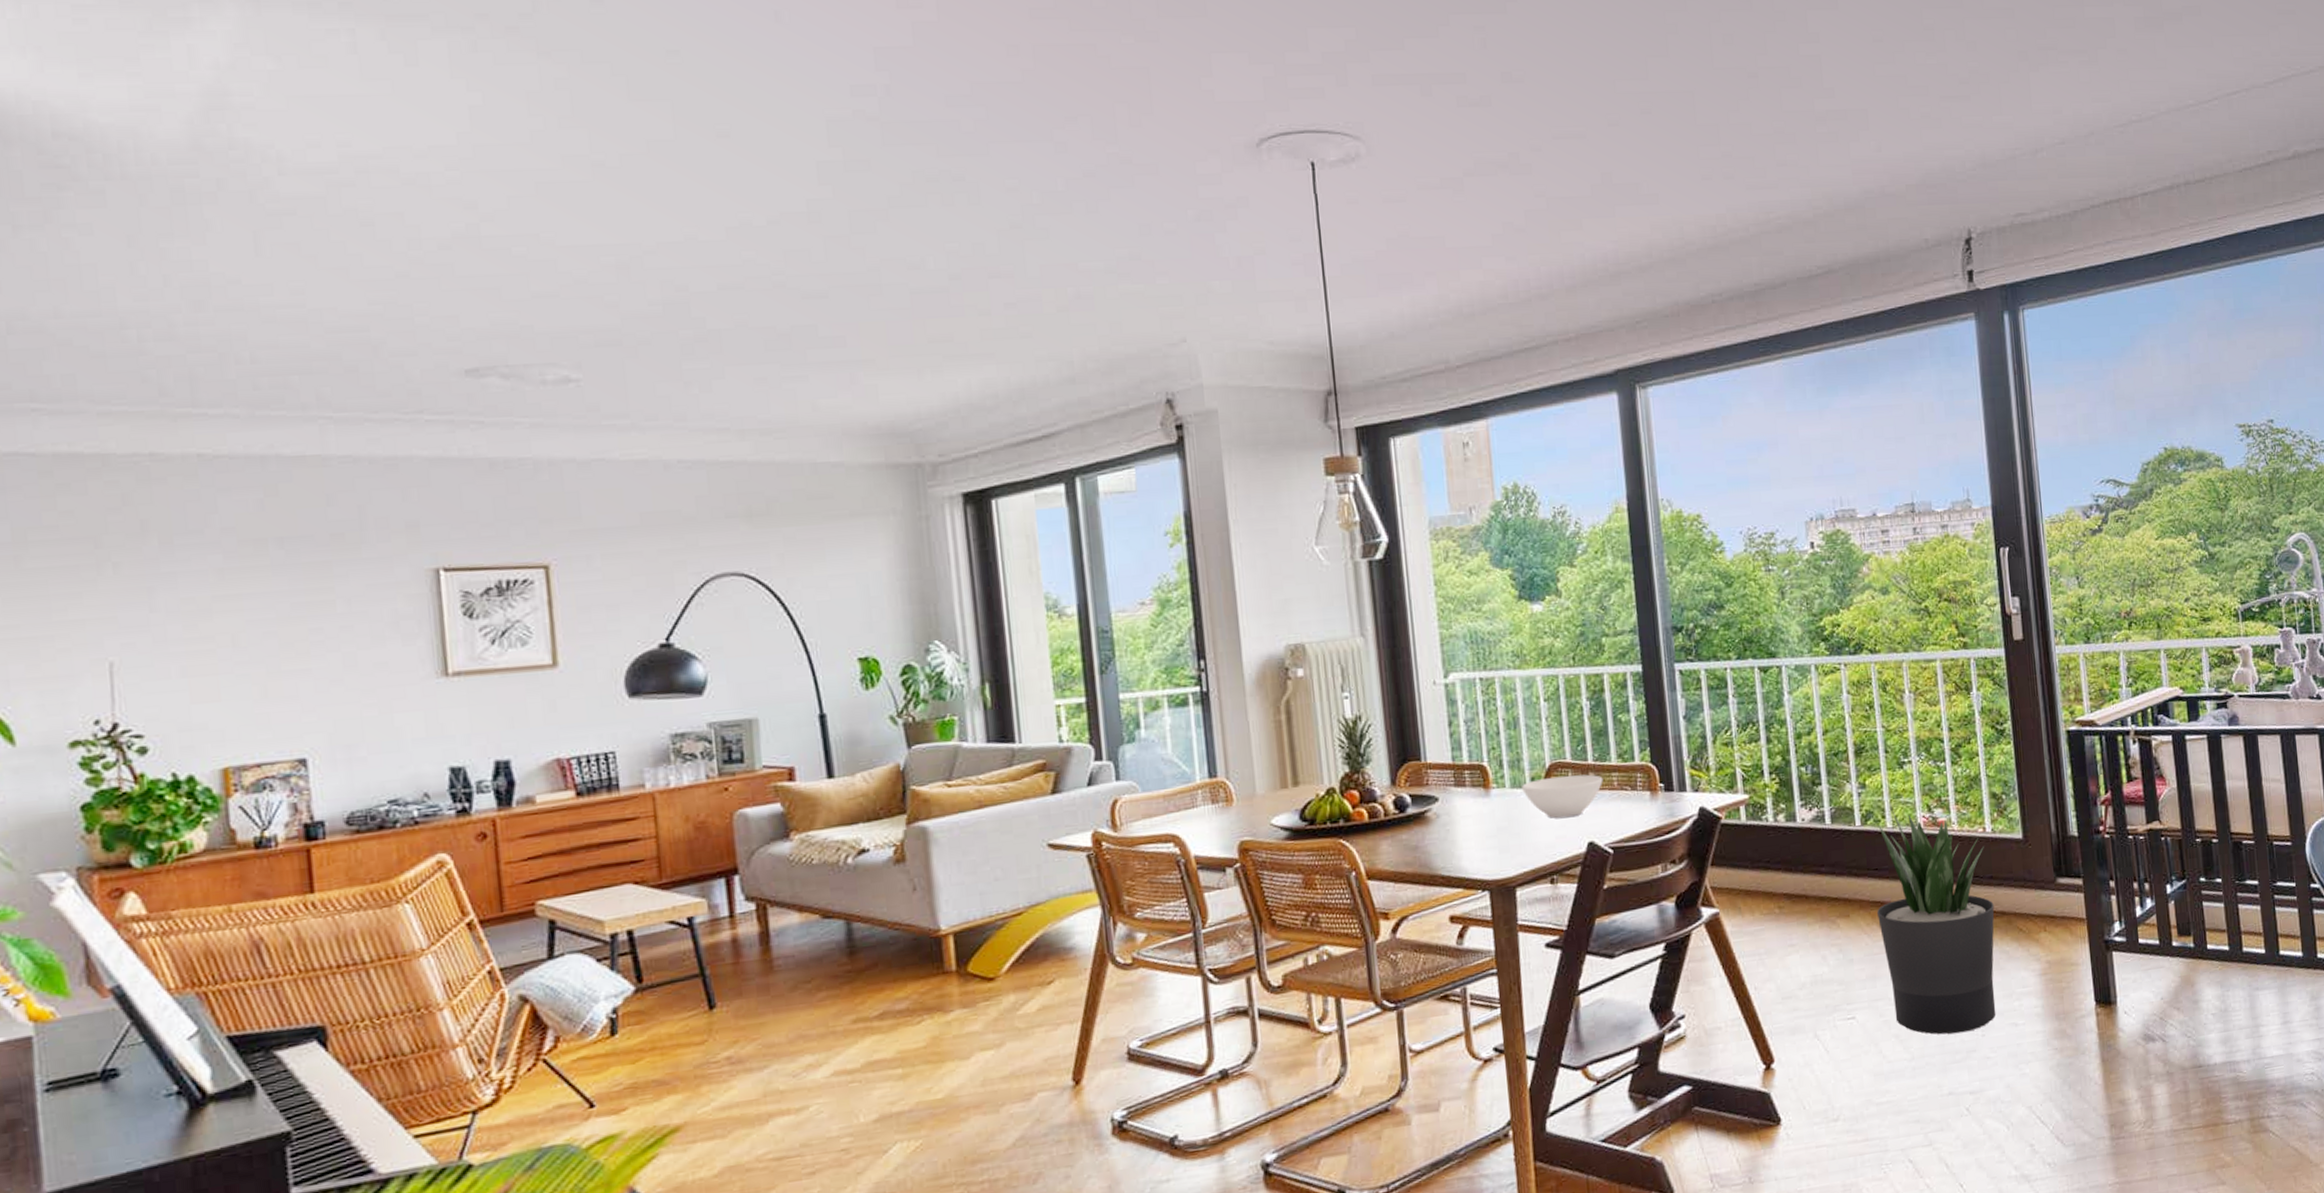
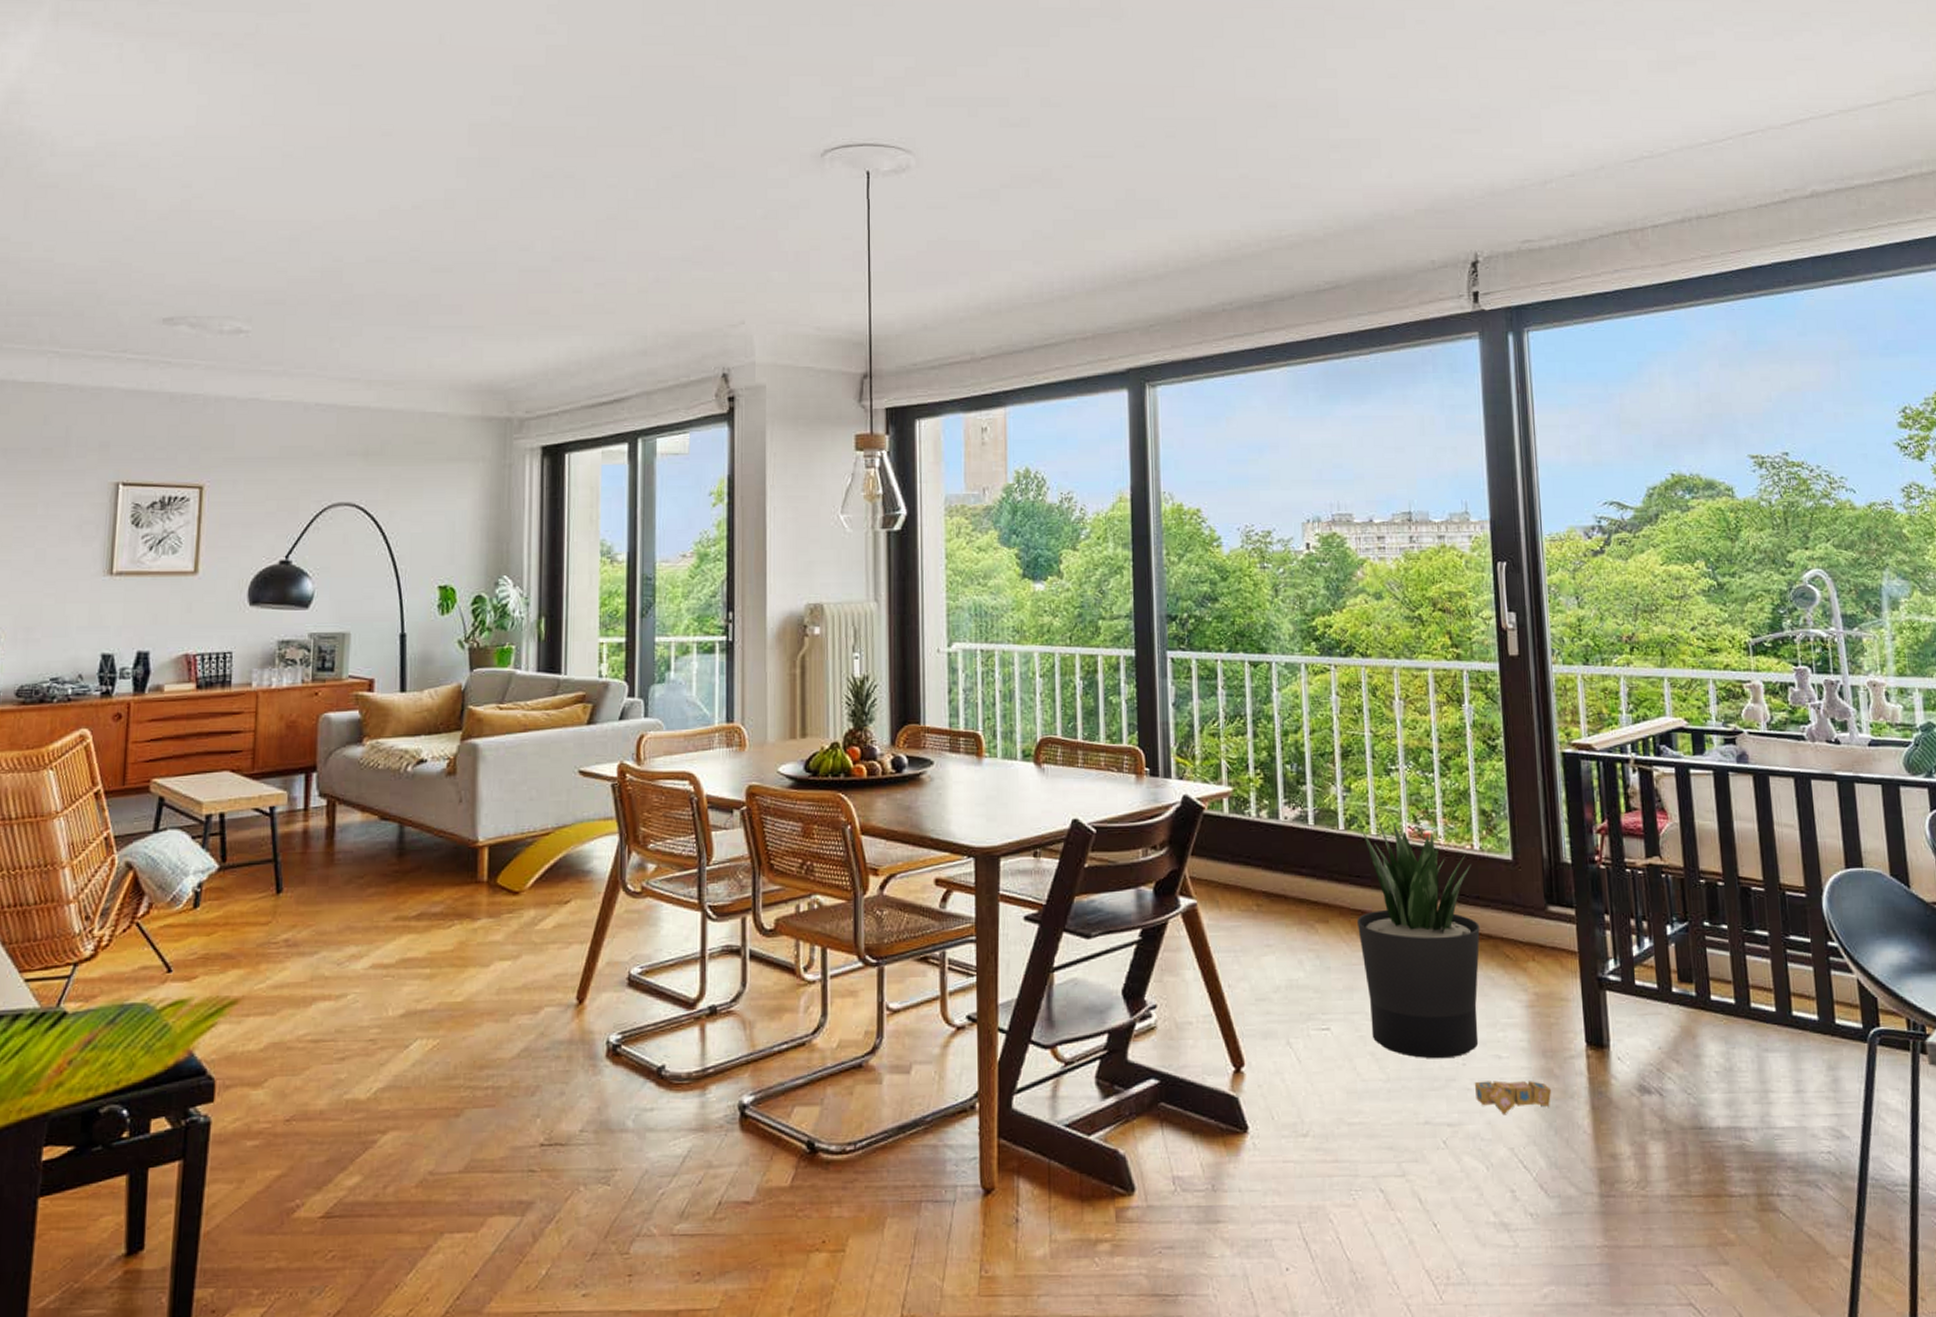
bowl: present [1522,774,1603,818] -> none [1013,751,1091,792]
toy blocks: none [1993,1042,2065,1077] -> present [1474,1080,1552,1114]

